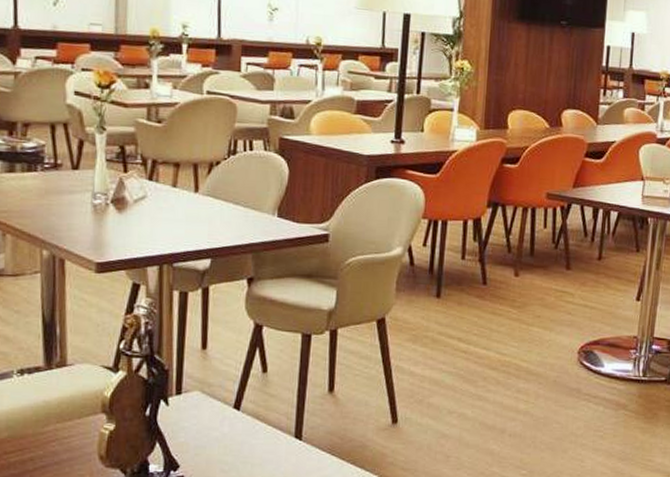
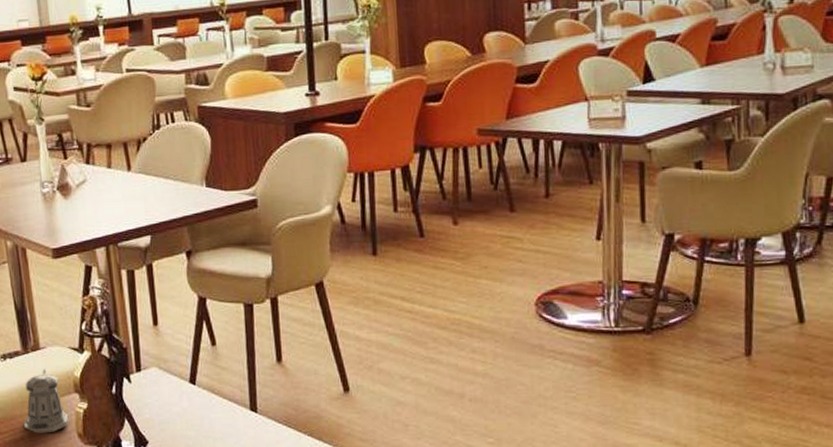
pepper shaker: none [36,386,91,455] -> present [24,368,69,433]

